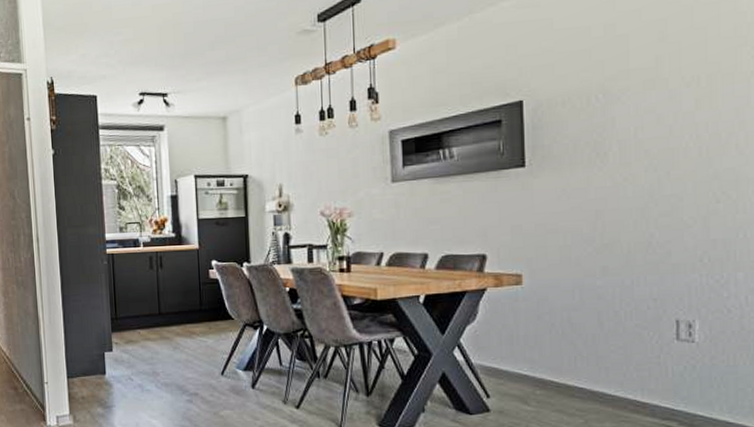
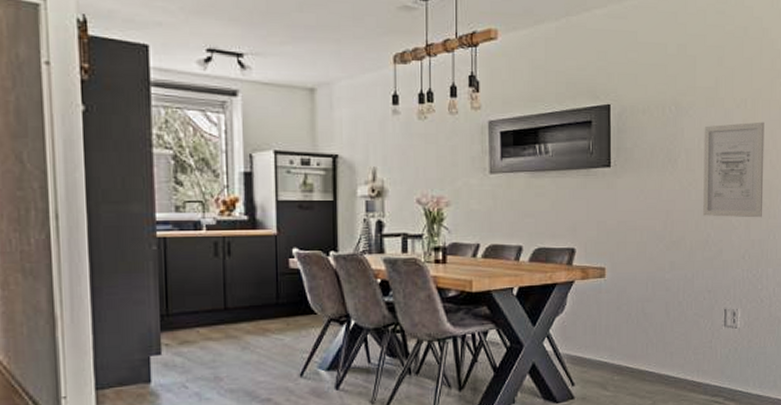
wall art: none [642,100,728,215] -> present [703,122,765,218]

